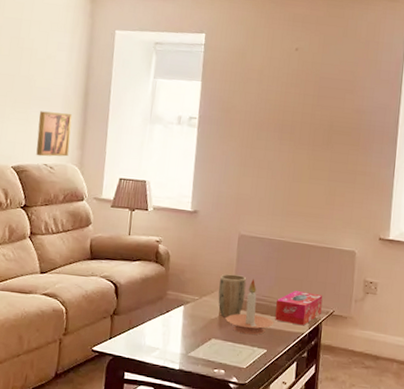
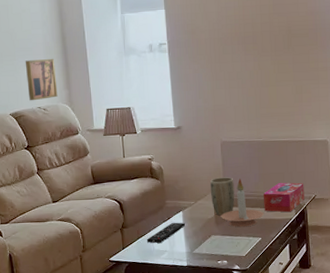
remote control: none [138,317,184,338] -> present [146,222,185,243]

